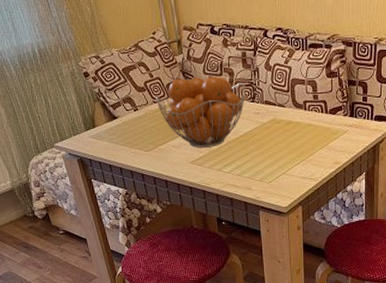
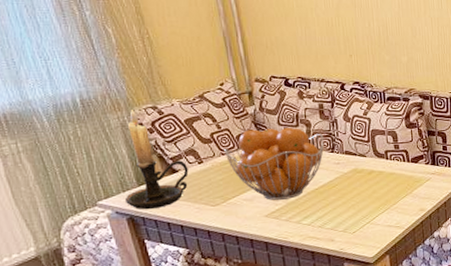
candle holder: none [75,58,126,153] -> present [124,109,189,210]

